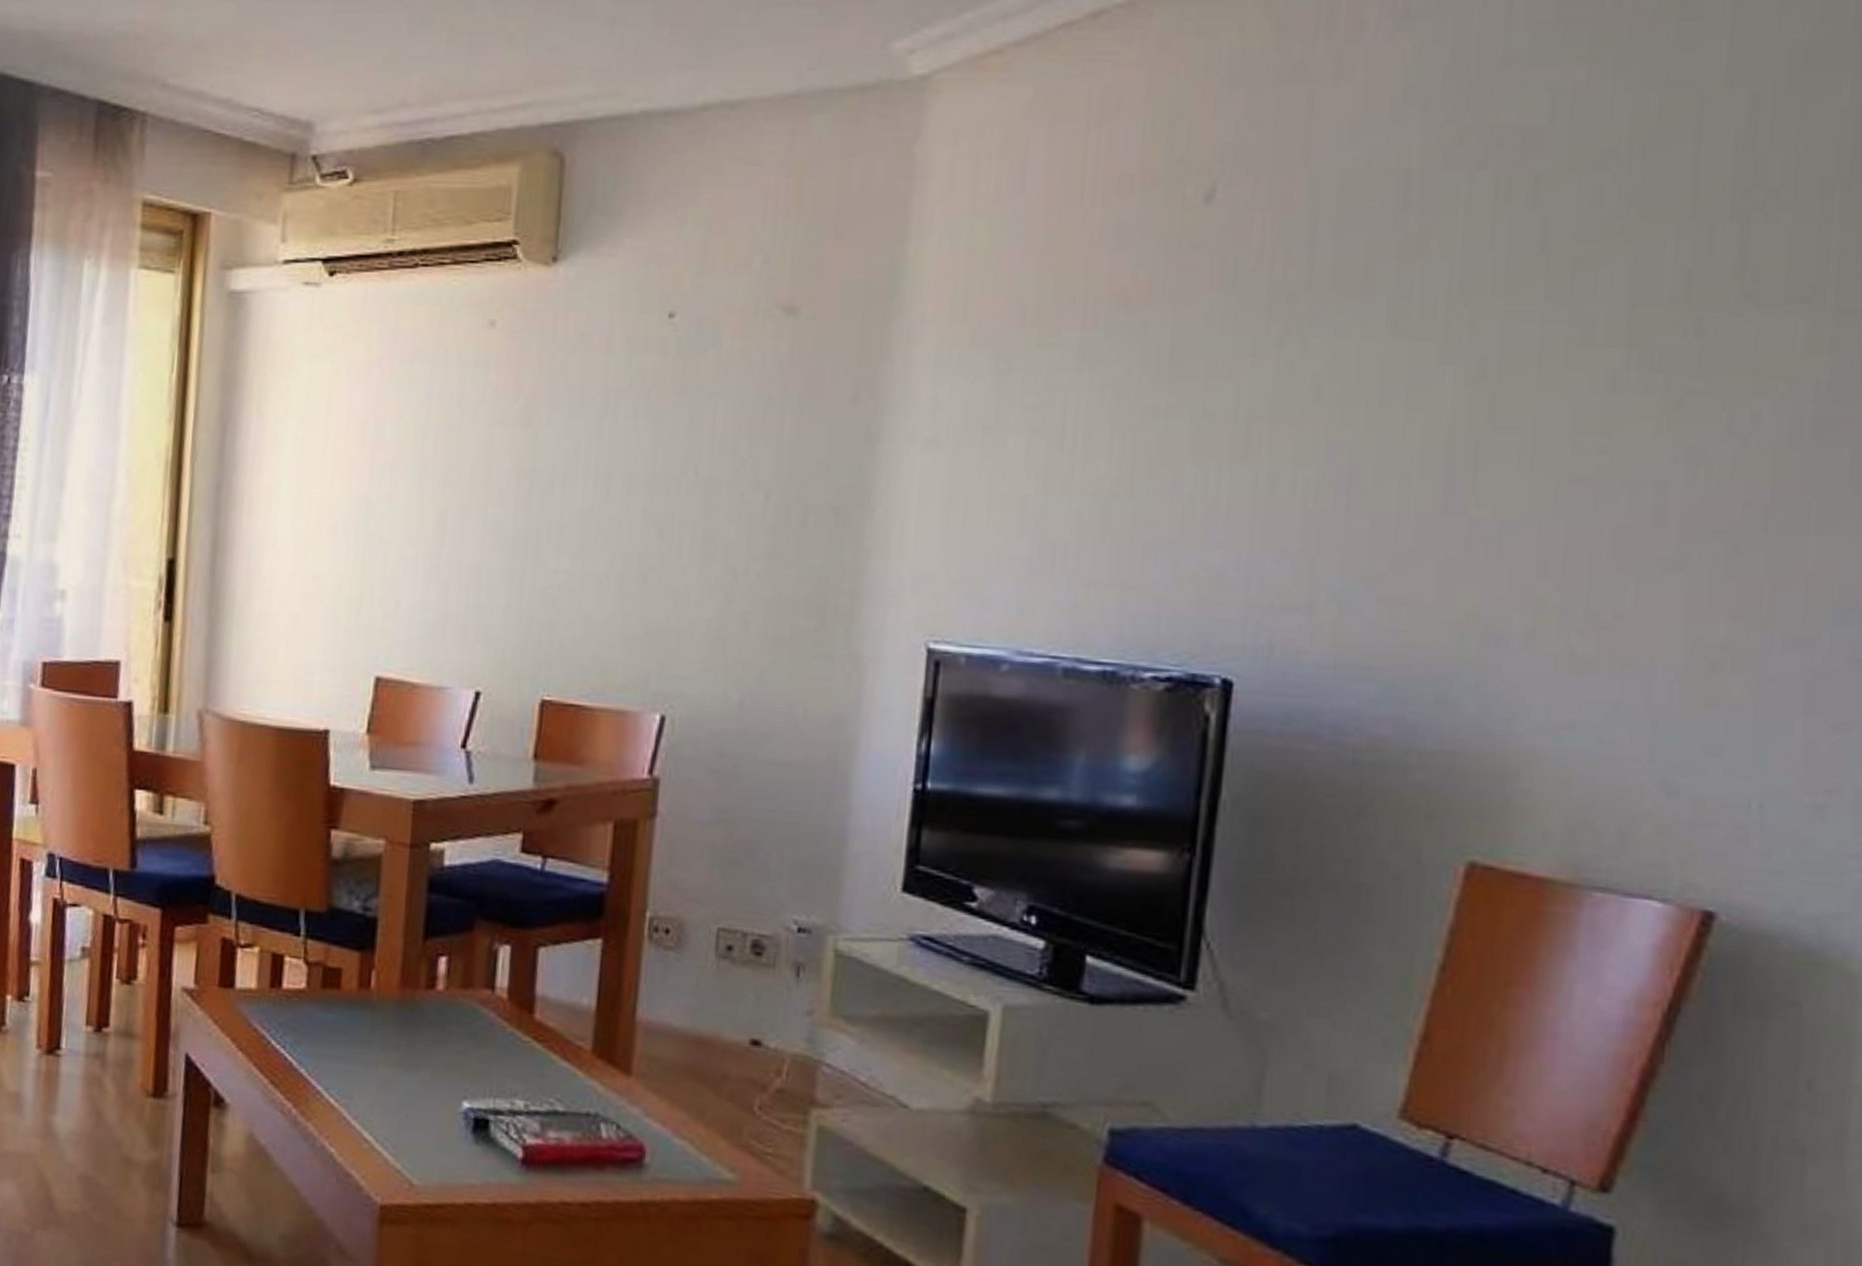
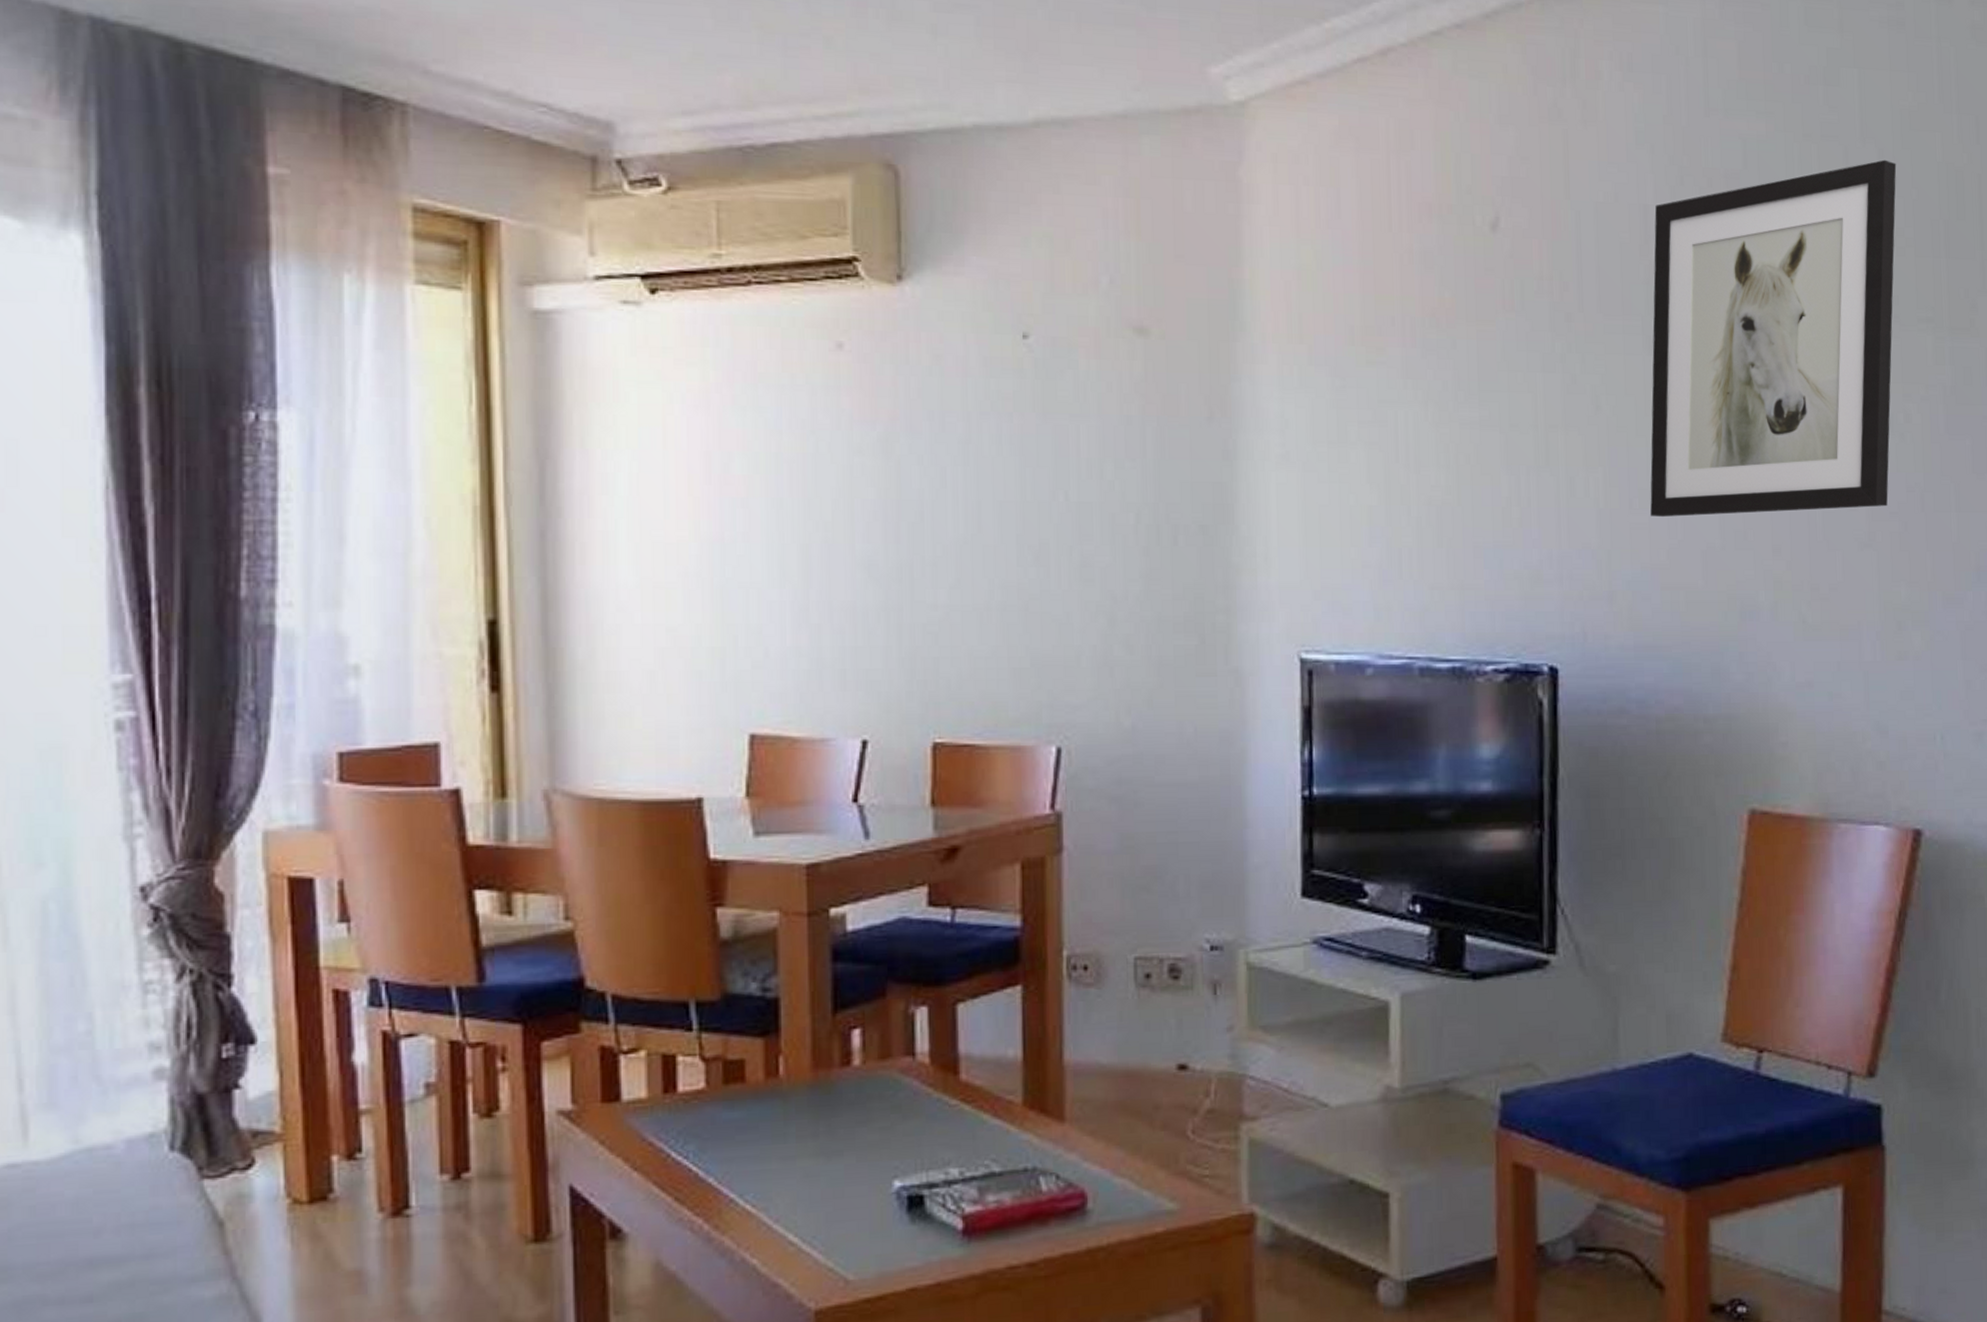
wall art: none [1373,106,1777,524] -> present [1650,159,1897,518]

